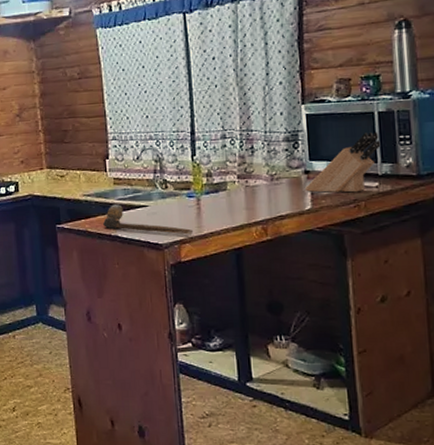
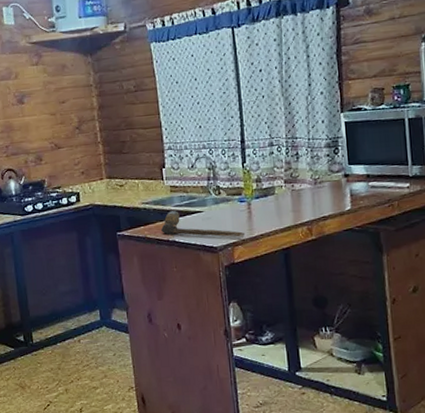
knife block: present [304,132,381,193] -> none [344,137,411,194]

